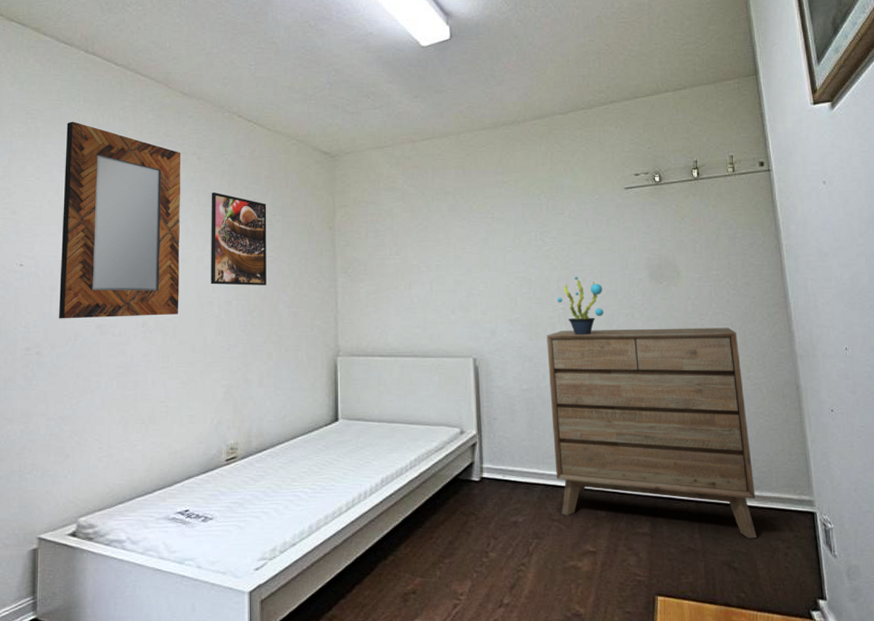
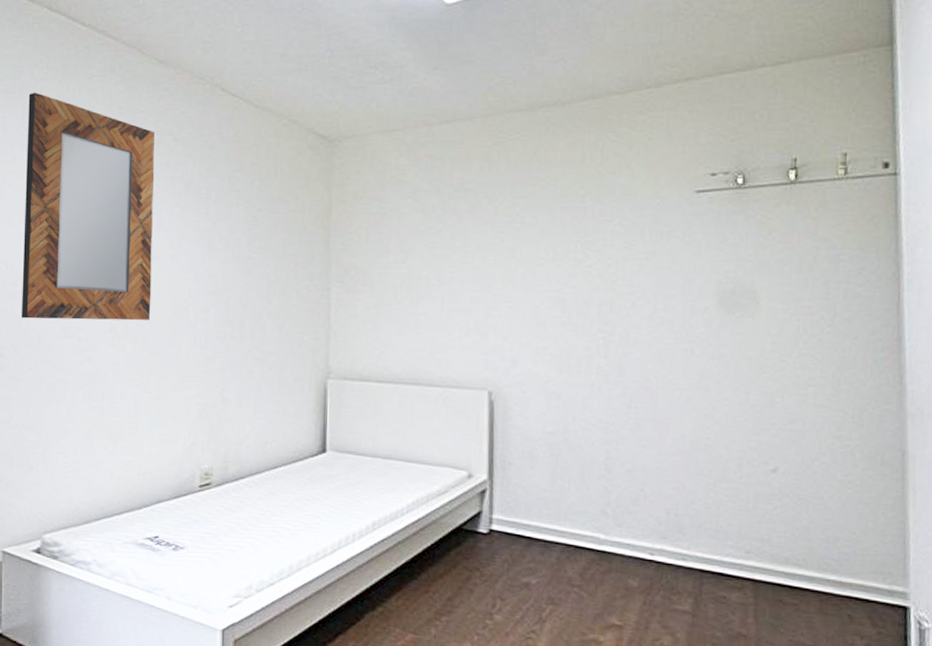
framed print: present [211,193,267,286] -> none [186,181,252,292]
dresser: present [547,327,757,539] -> none [579,365,832,631]
potted plant: present [557,276,604,336] -> none [596,299,656,372]

